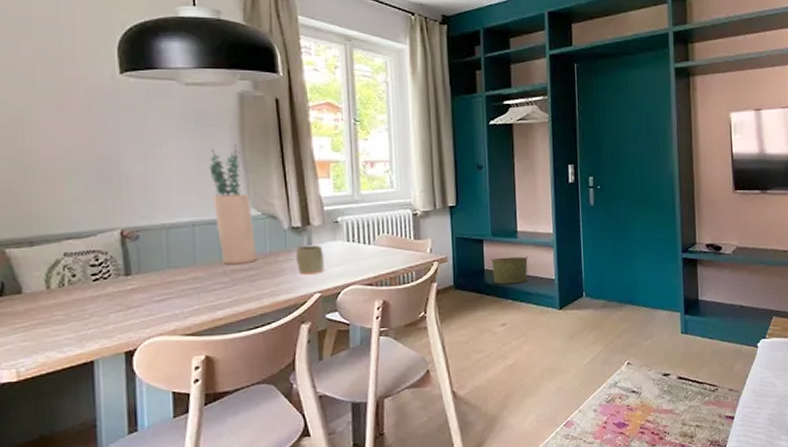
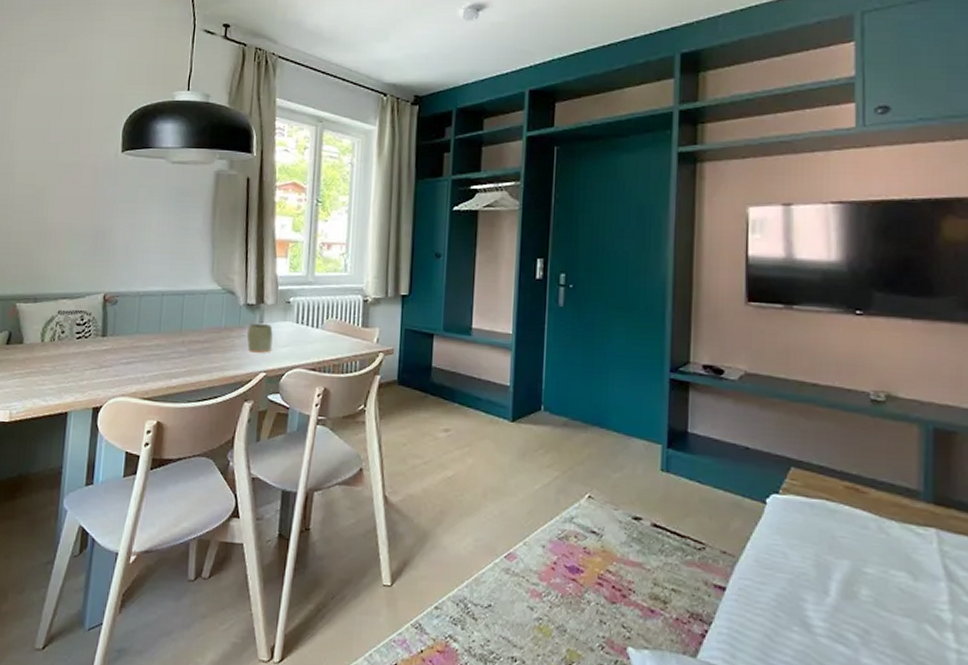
vase: present [209,144,258,265] -> none [181,220,214,337]
basket: present [491,256,528,285] -> none [440,354,481,387]

